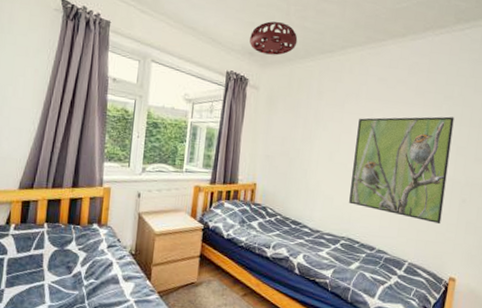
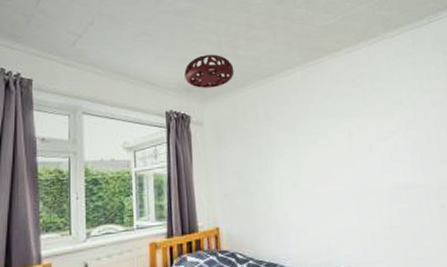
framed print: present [349,116,454,225] -> none [314,121,426,237]

